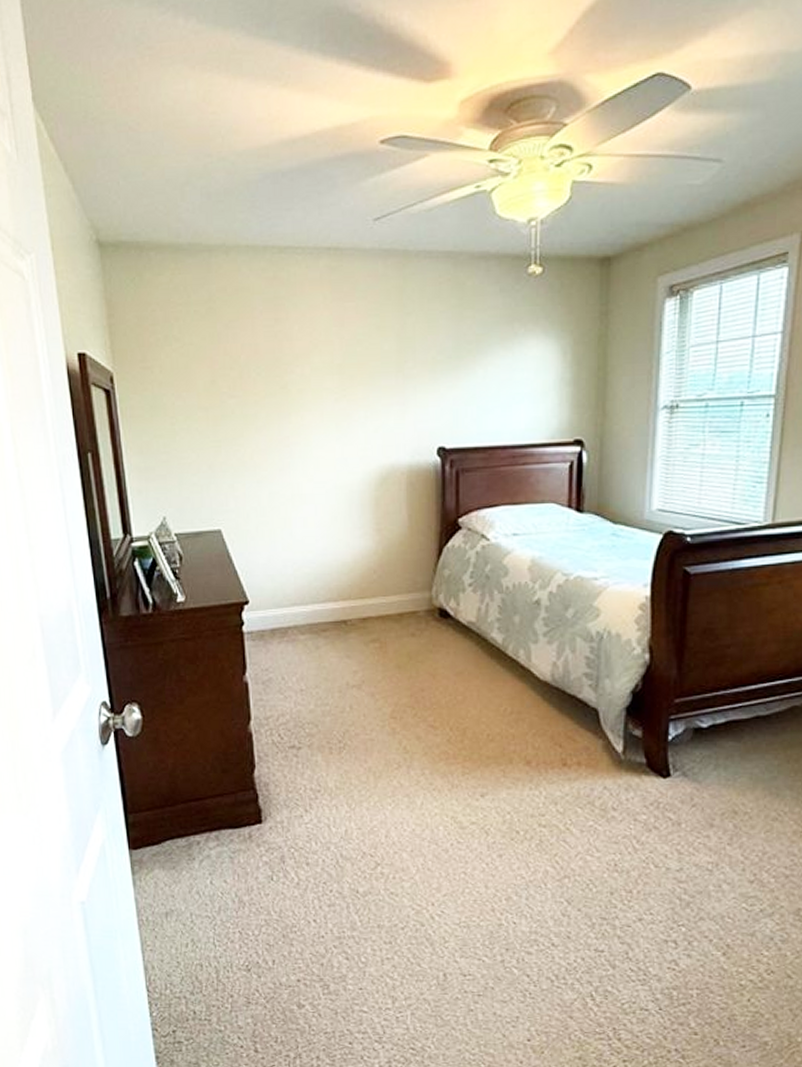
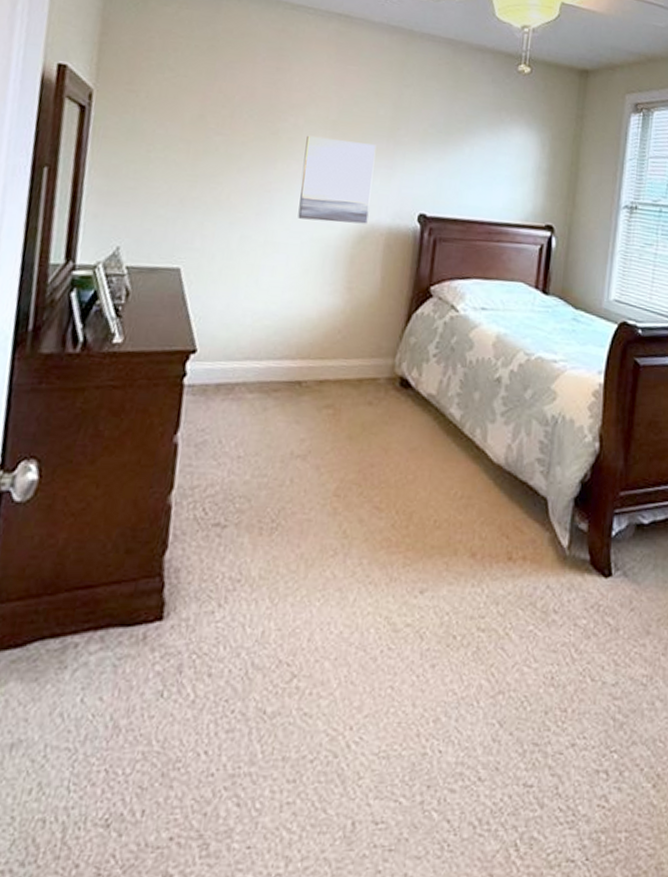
wall art: none [315,382,387,469] -> present [298,135,377,224]

